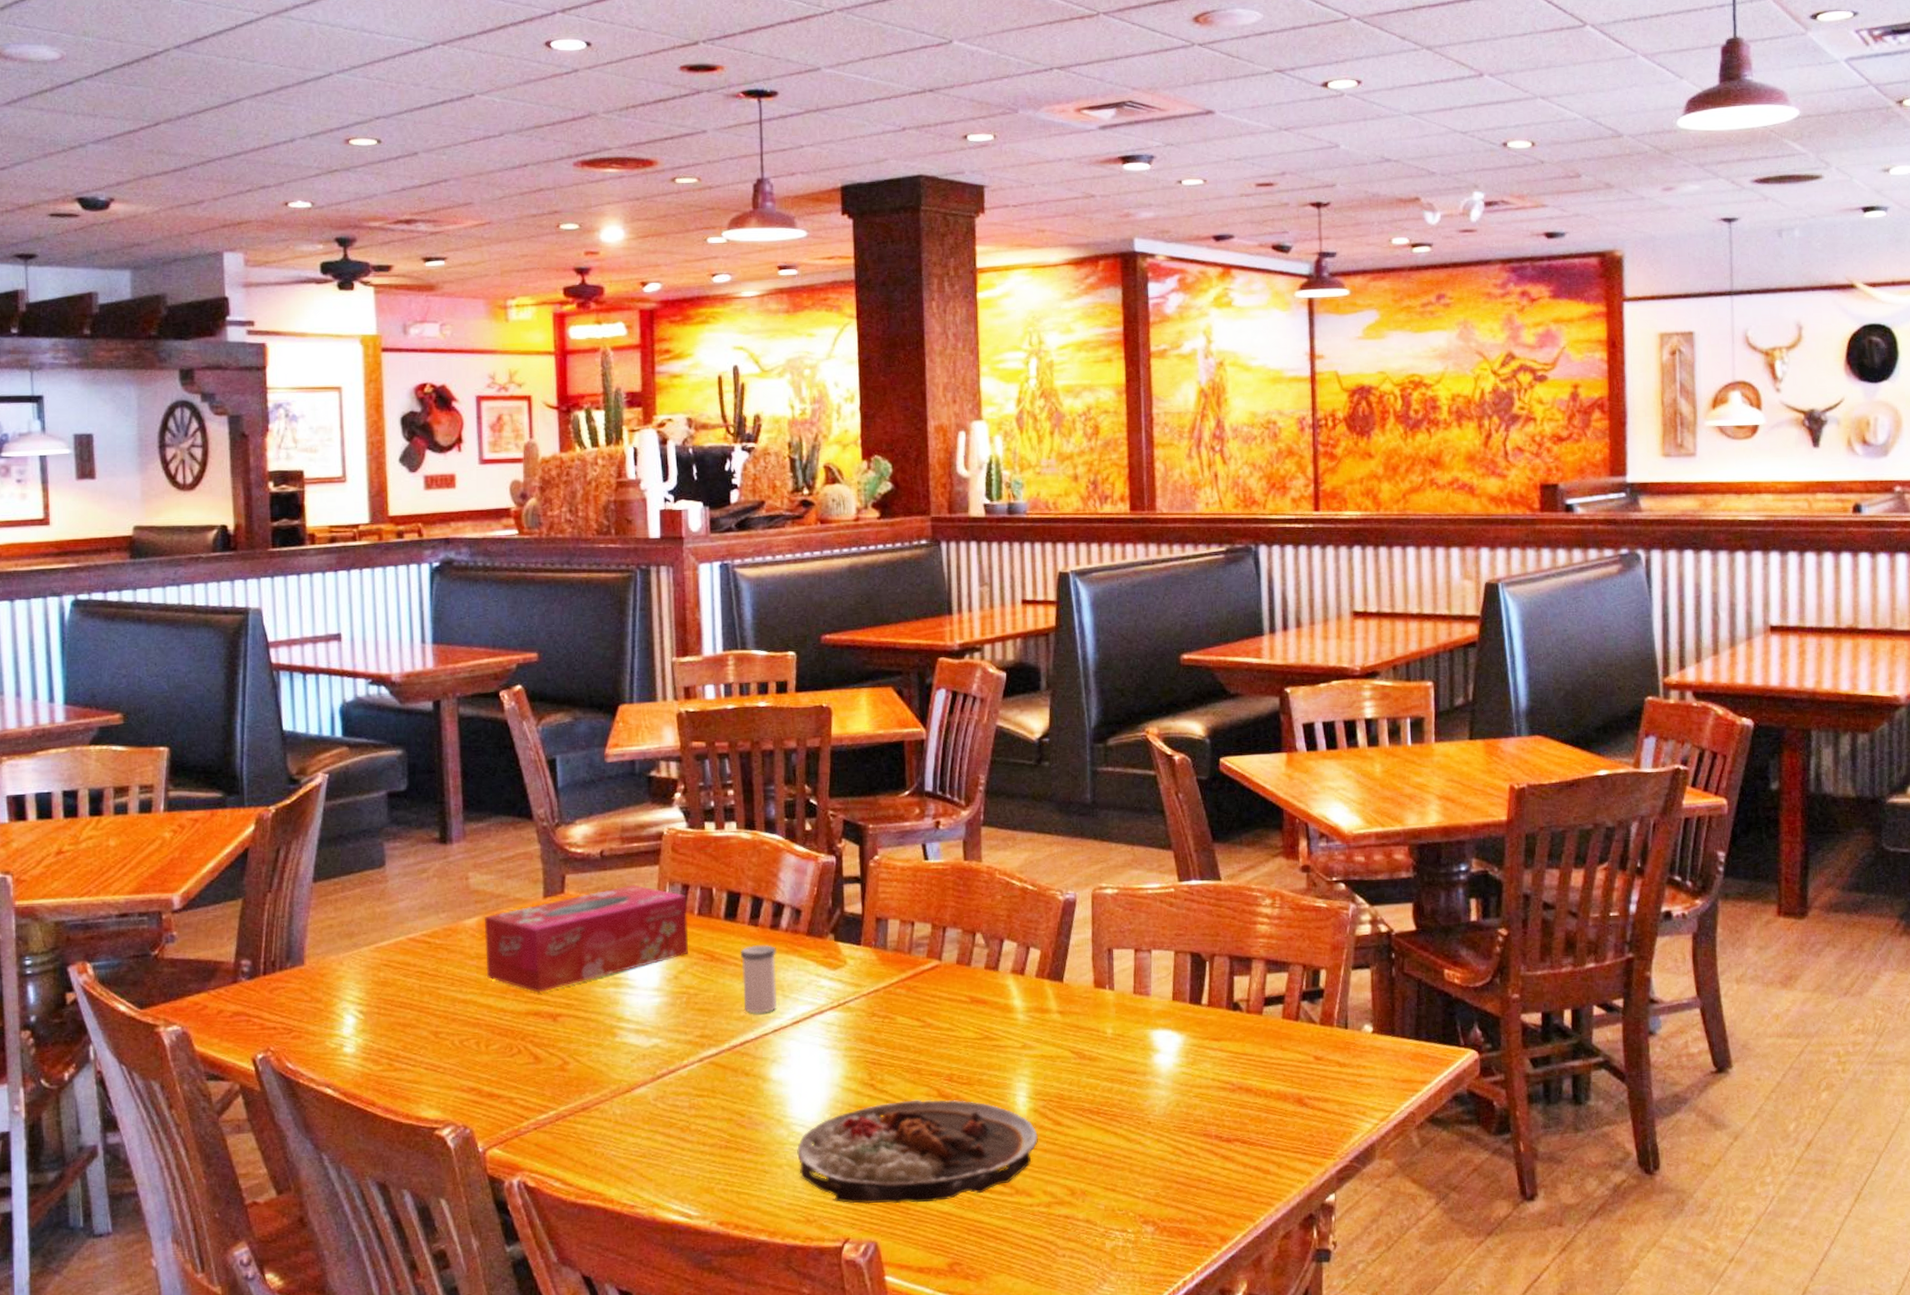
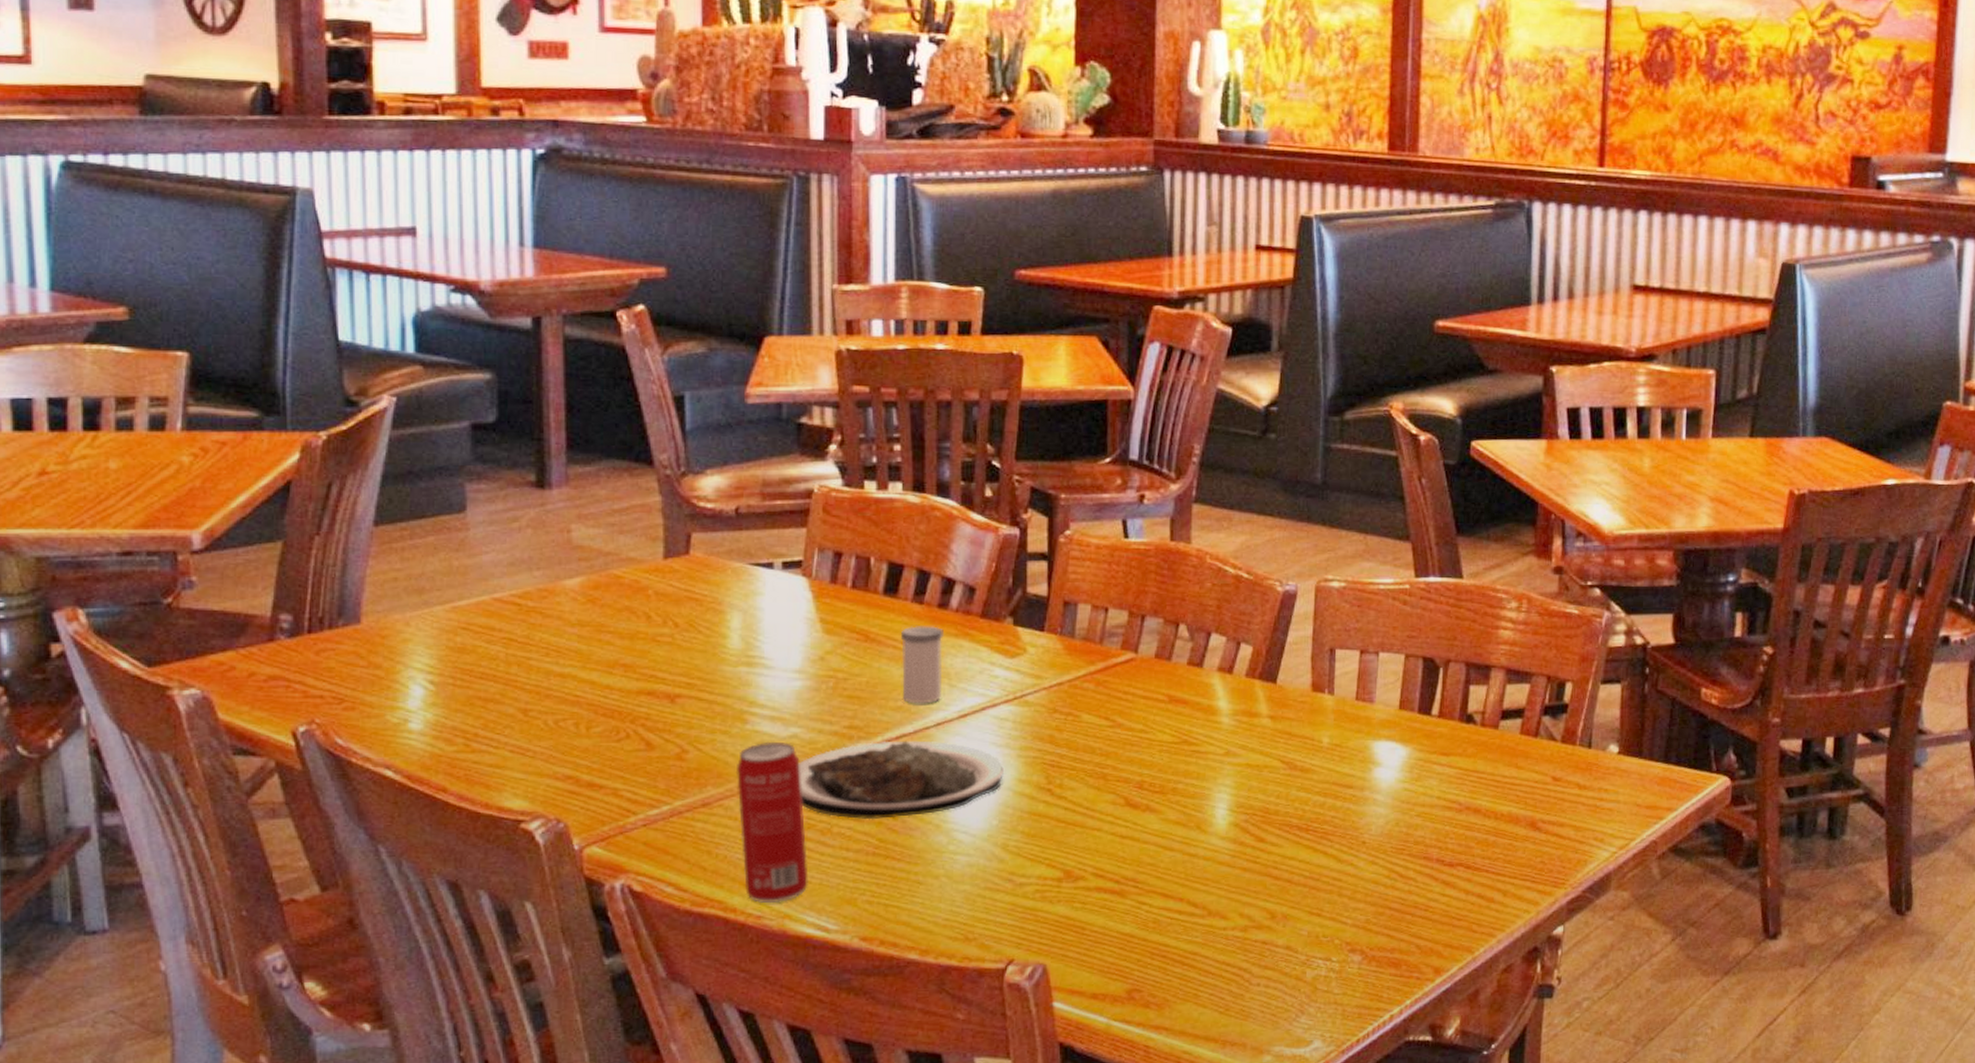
tissue box: present [484,884,689,993] -> none [588,549,839,669]
beverage can: none [608,1051,672,1194] -> present [735,741,808,903]
plate: none [660,1046,834,1117] -> present [799,740,1005,820]
plate: present [797,1100,1038,1204] -> none [958,808,1237,923]

